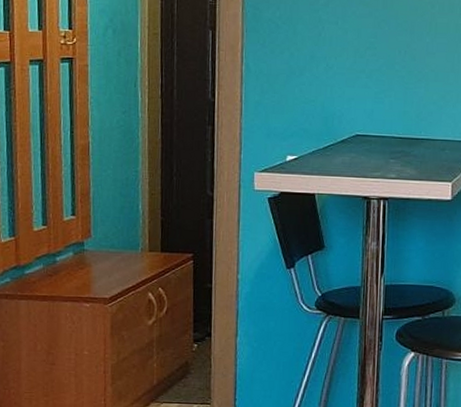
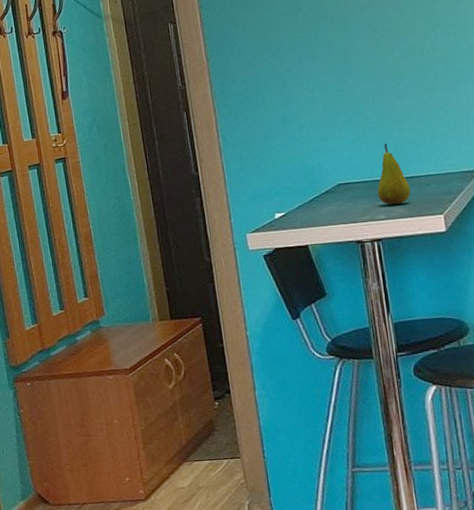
fruit: none [392,101,426,165] -> present [377,144,411,205]

